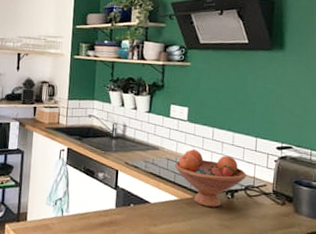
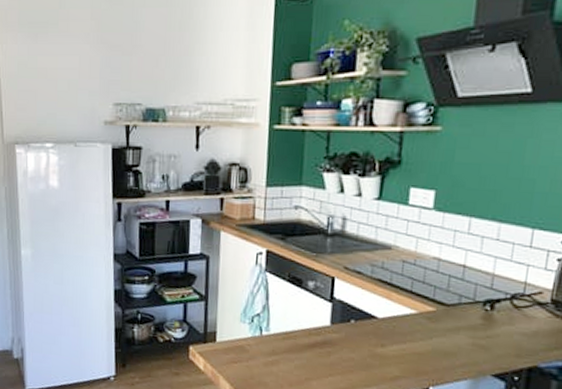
fruit bowl: present [175,149,247,208] -> none [413,247,515,323]

